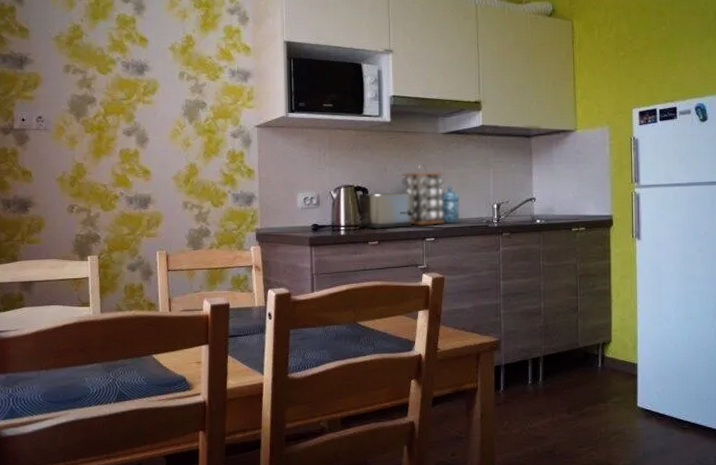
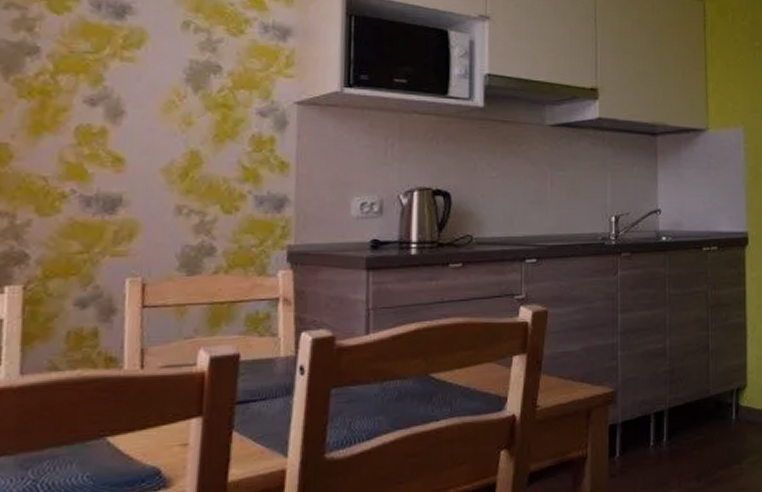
toaster: present [358,192,413,229] -> none [437,199,510,247]
spice rack: present [401,164,444,226] -> none [495,163,550,244]
canister: present [440,185,460,224] -> none [544,191,569,241]

